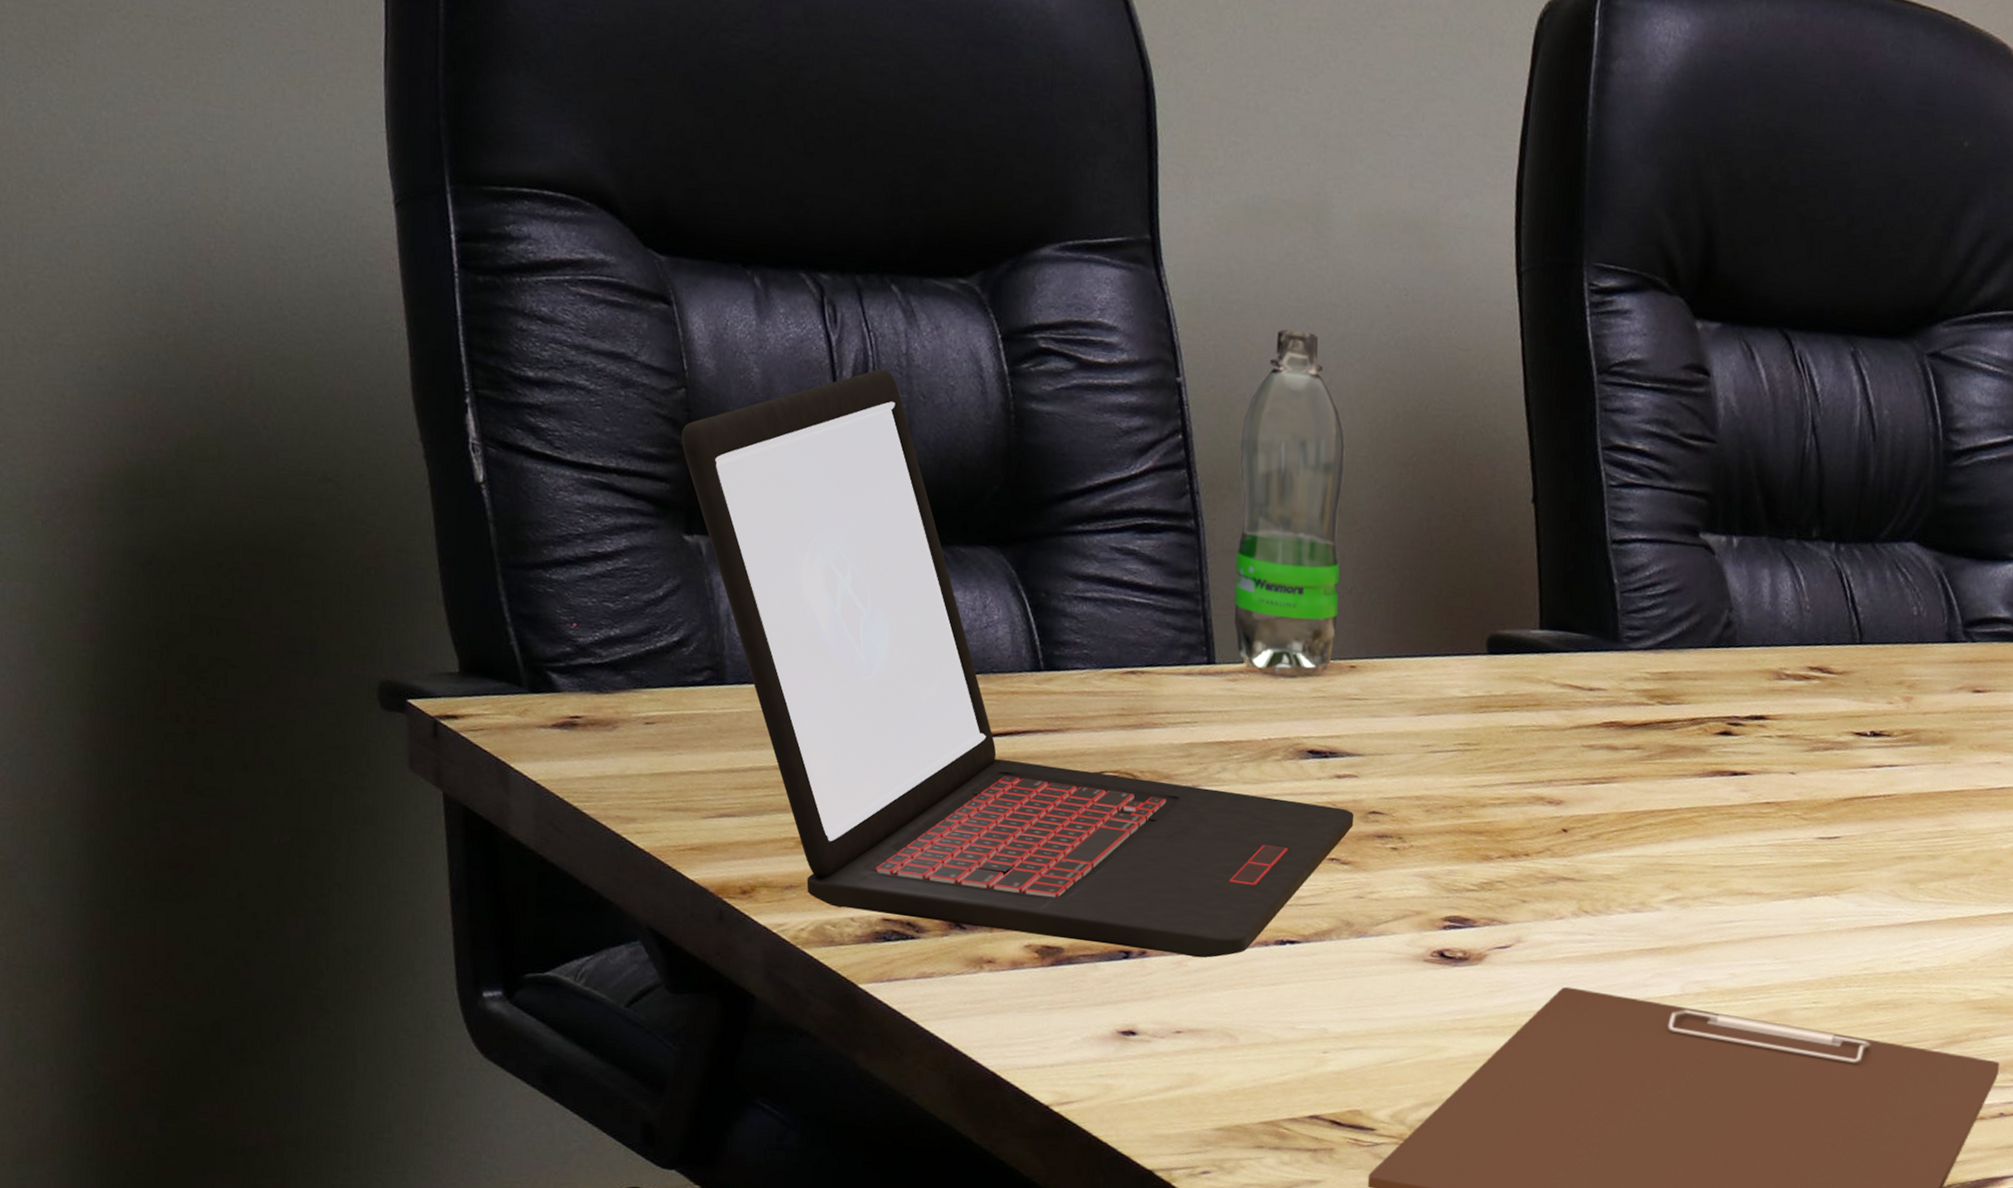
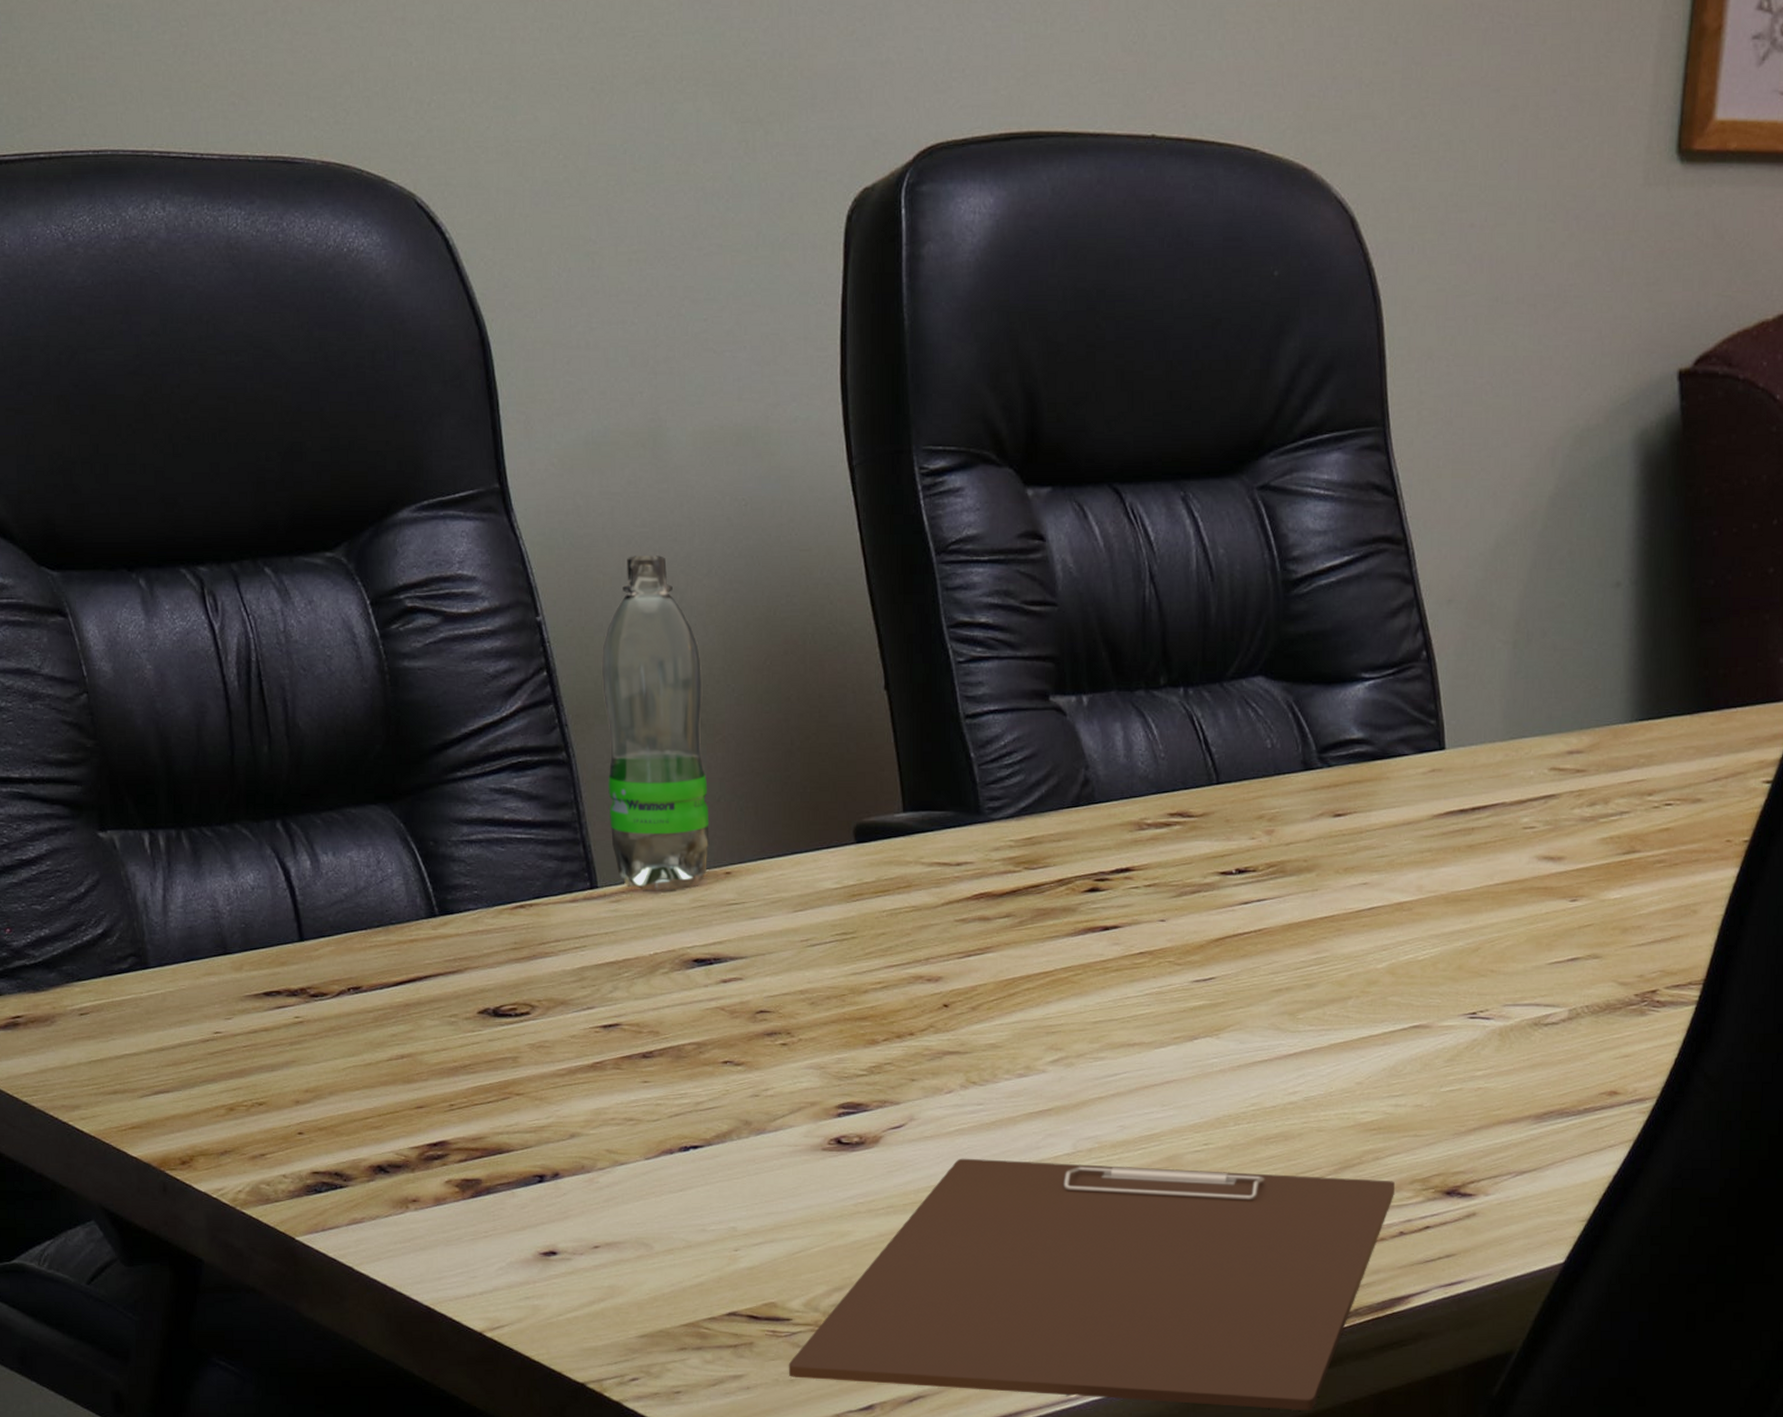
laptop: present [681,368,1354,958] -> none [87,649,743,1173]

